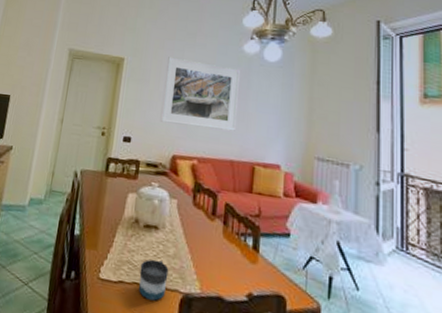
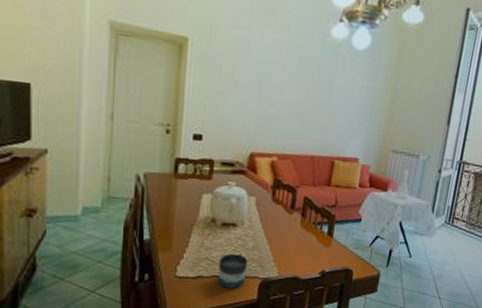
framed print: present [160,57,240,131] -> none [235,38,326,126]

